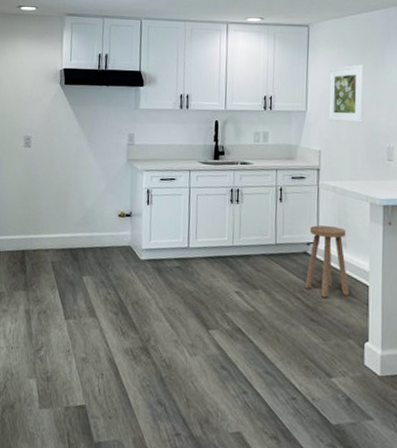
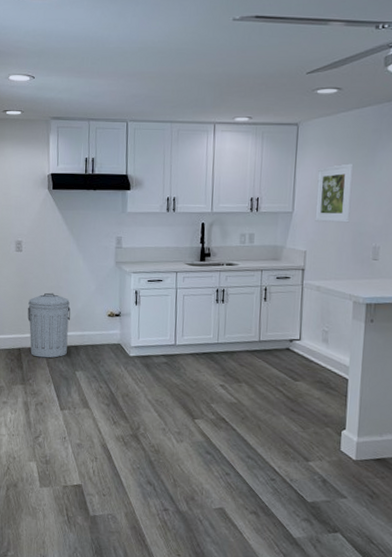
trash can: none [33,190,79,261] -> present [27,292,71,358]
stool: present [304,225,349,298] -> none [286,323,329,390]

